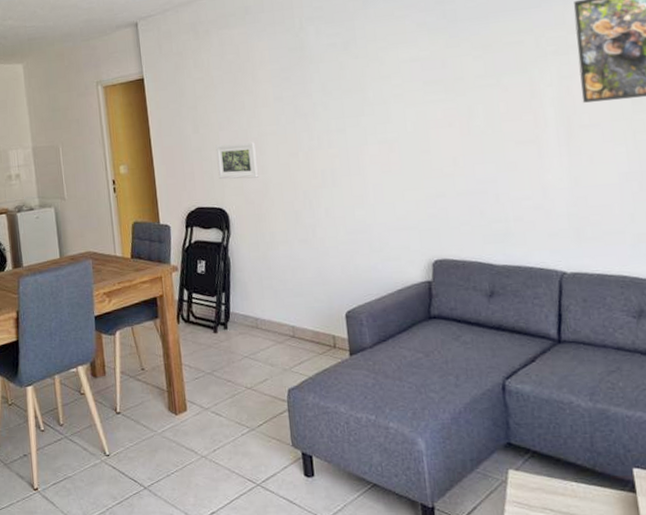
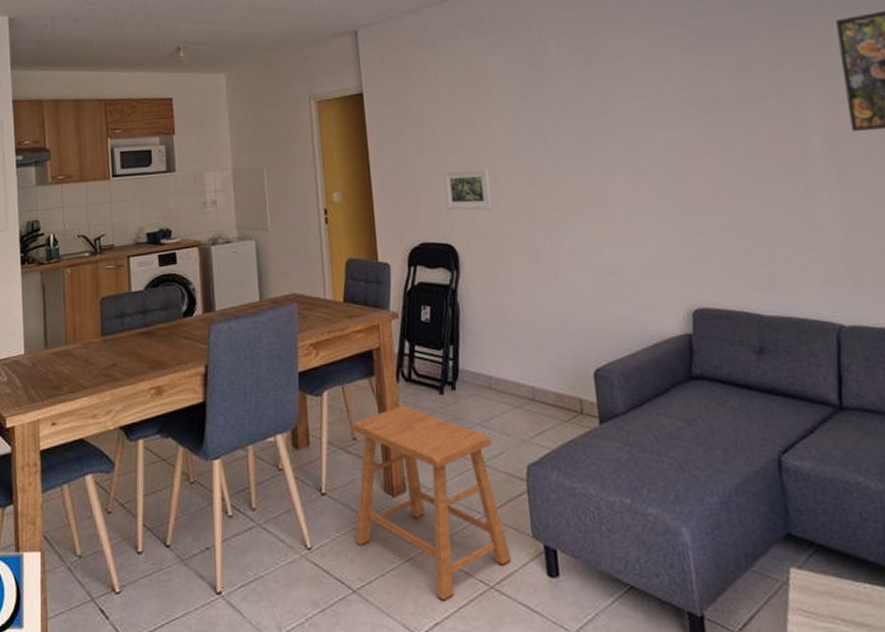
stool: none [141,342,275,495] -> present [352,405,512,601]

